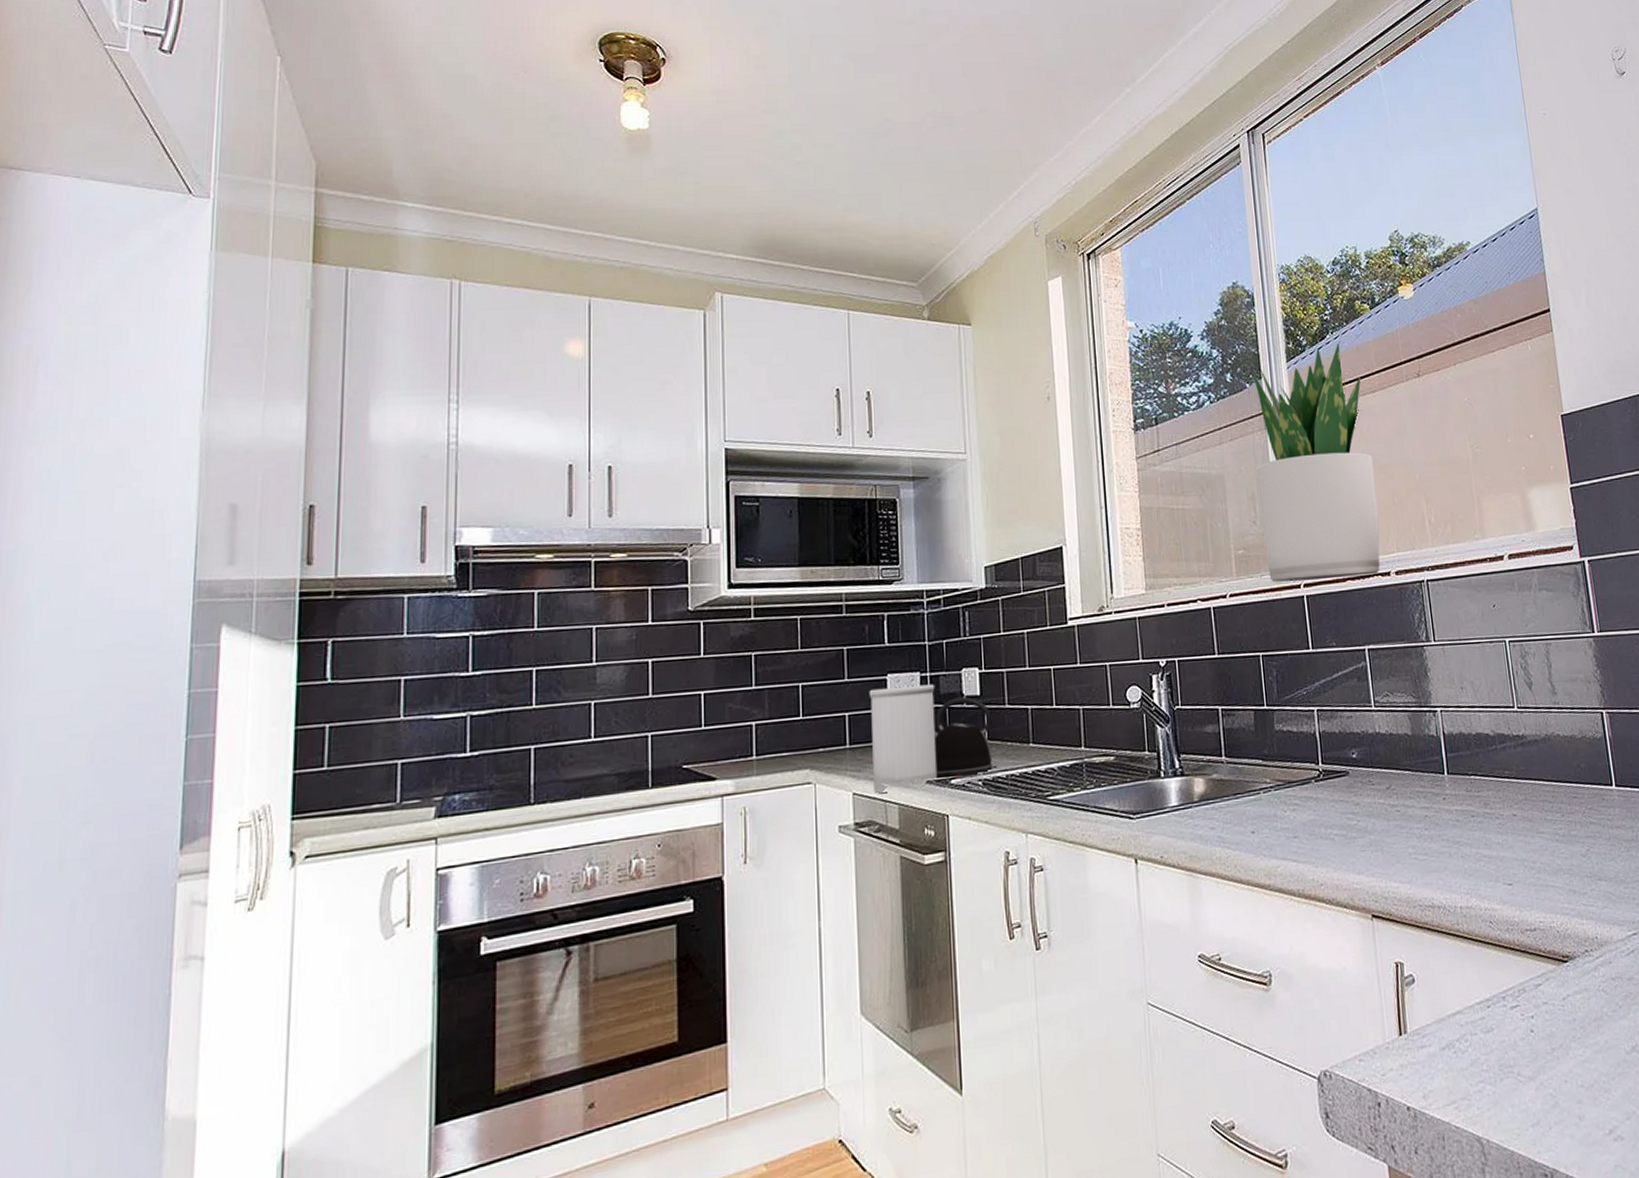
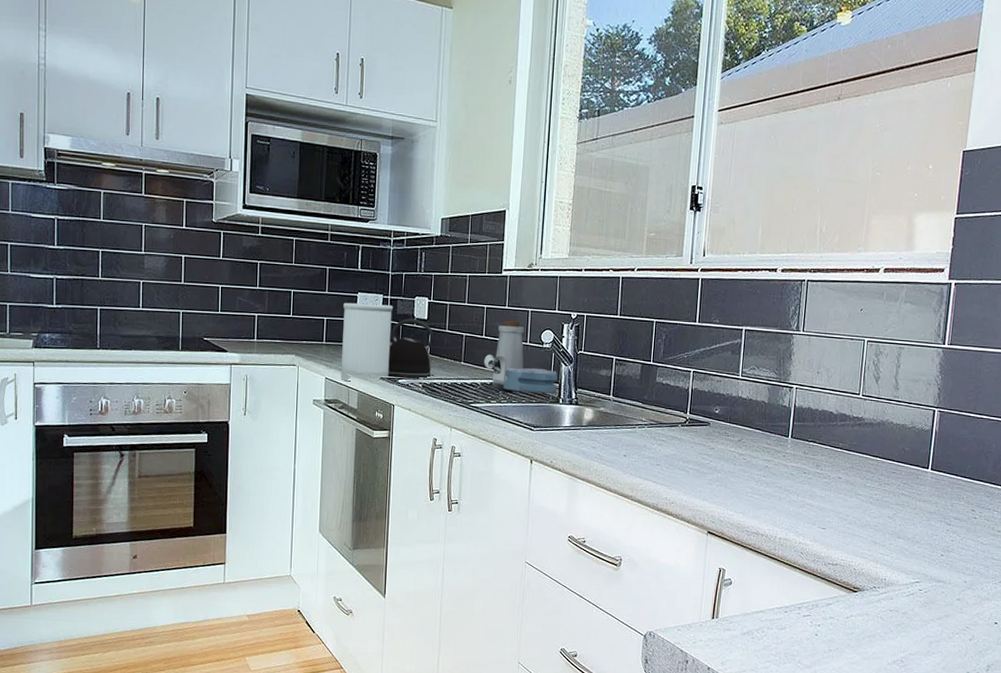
bottle: none [1058,680,1110,774] -> present [484,320,524,392]
sponge: none [1086,735,1156,771] -> present [503,367,558,394]
planter: present [1253,343,1380,582] -> none [673,60,786,269]

